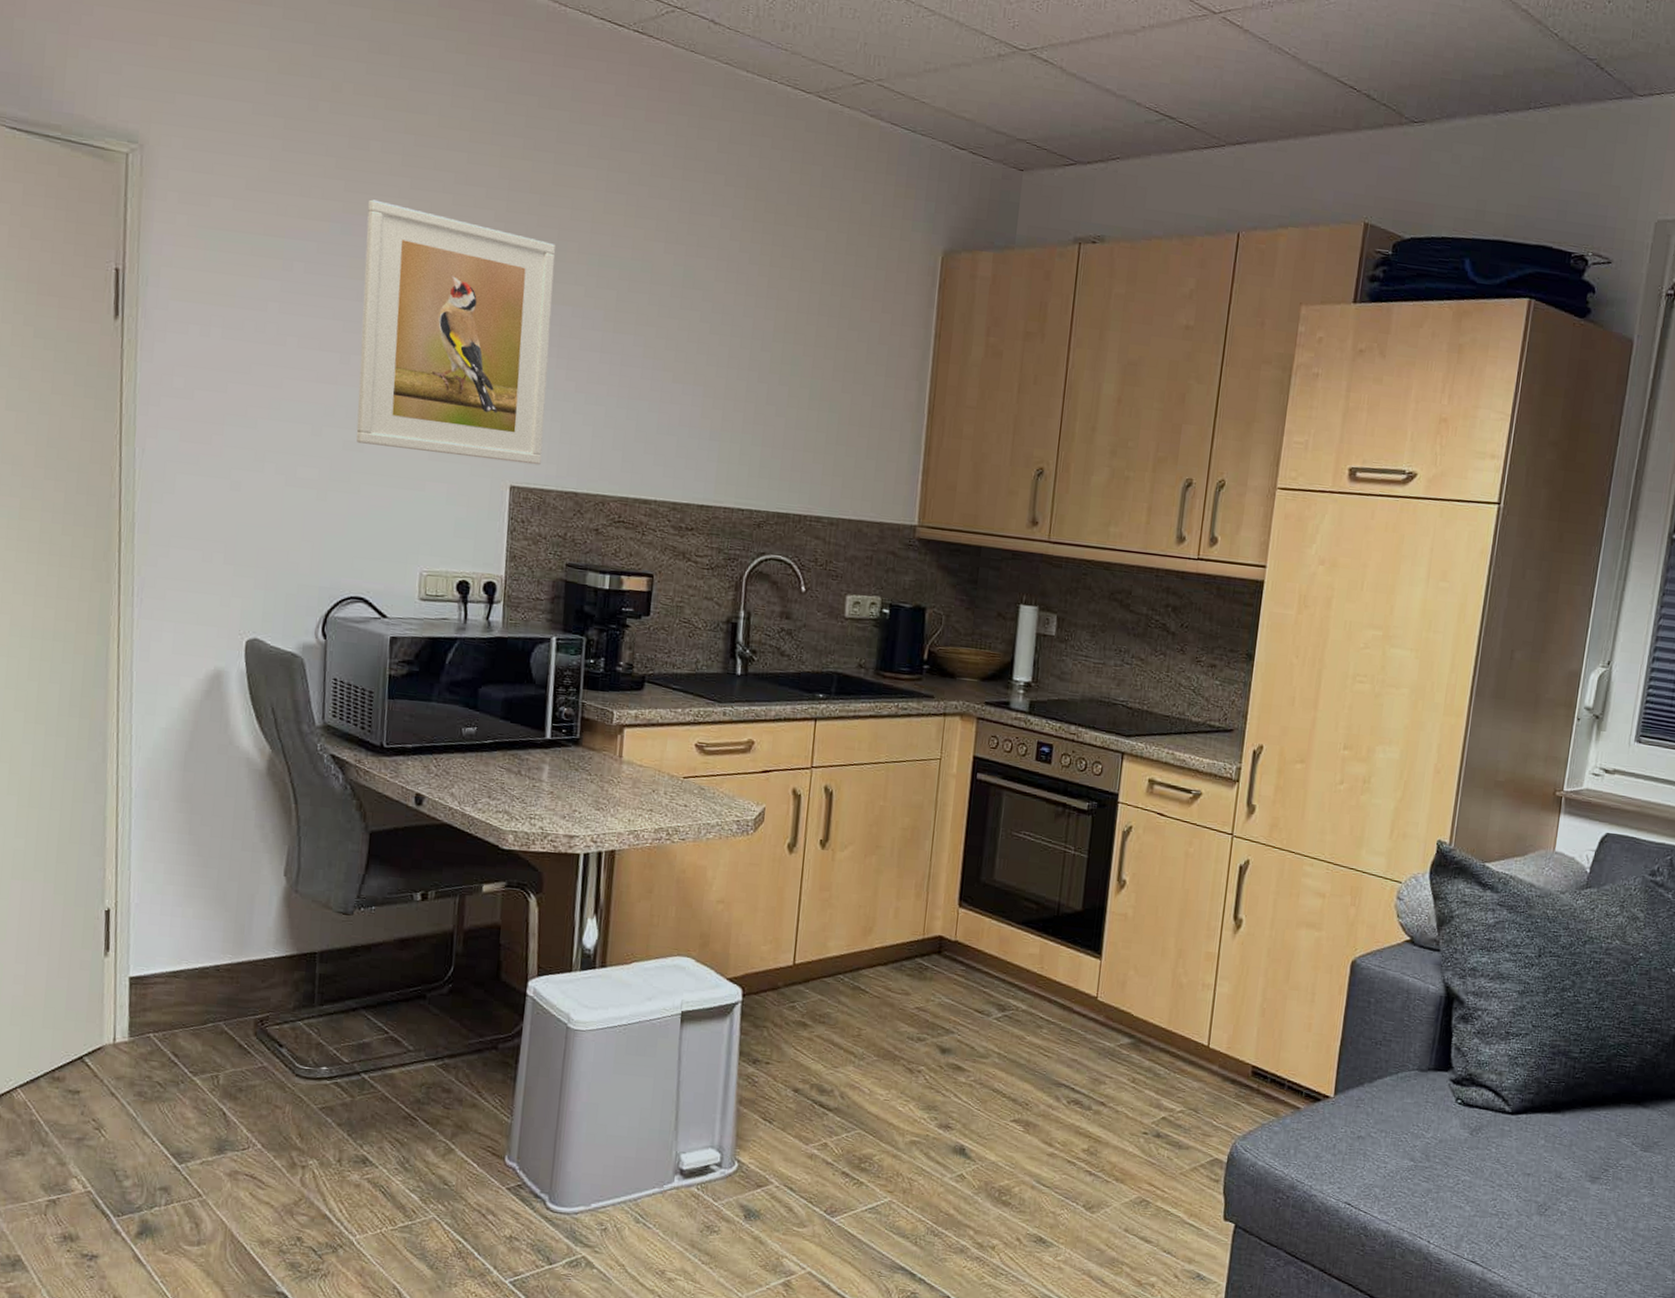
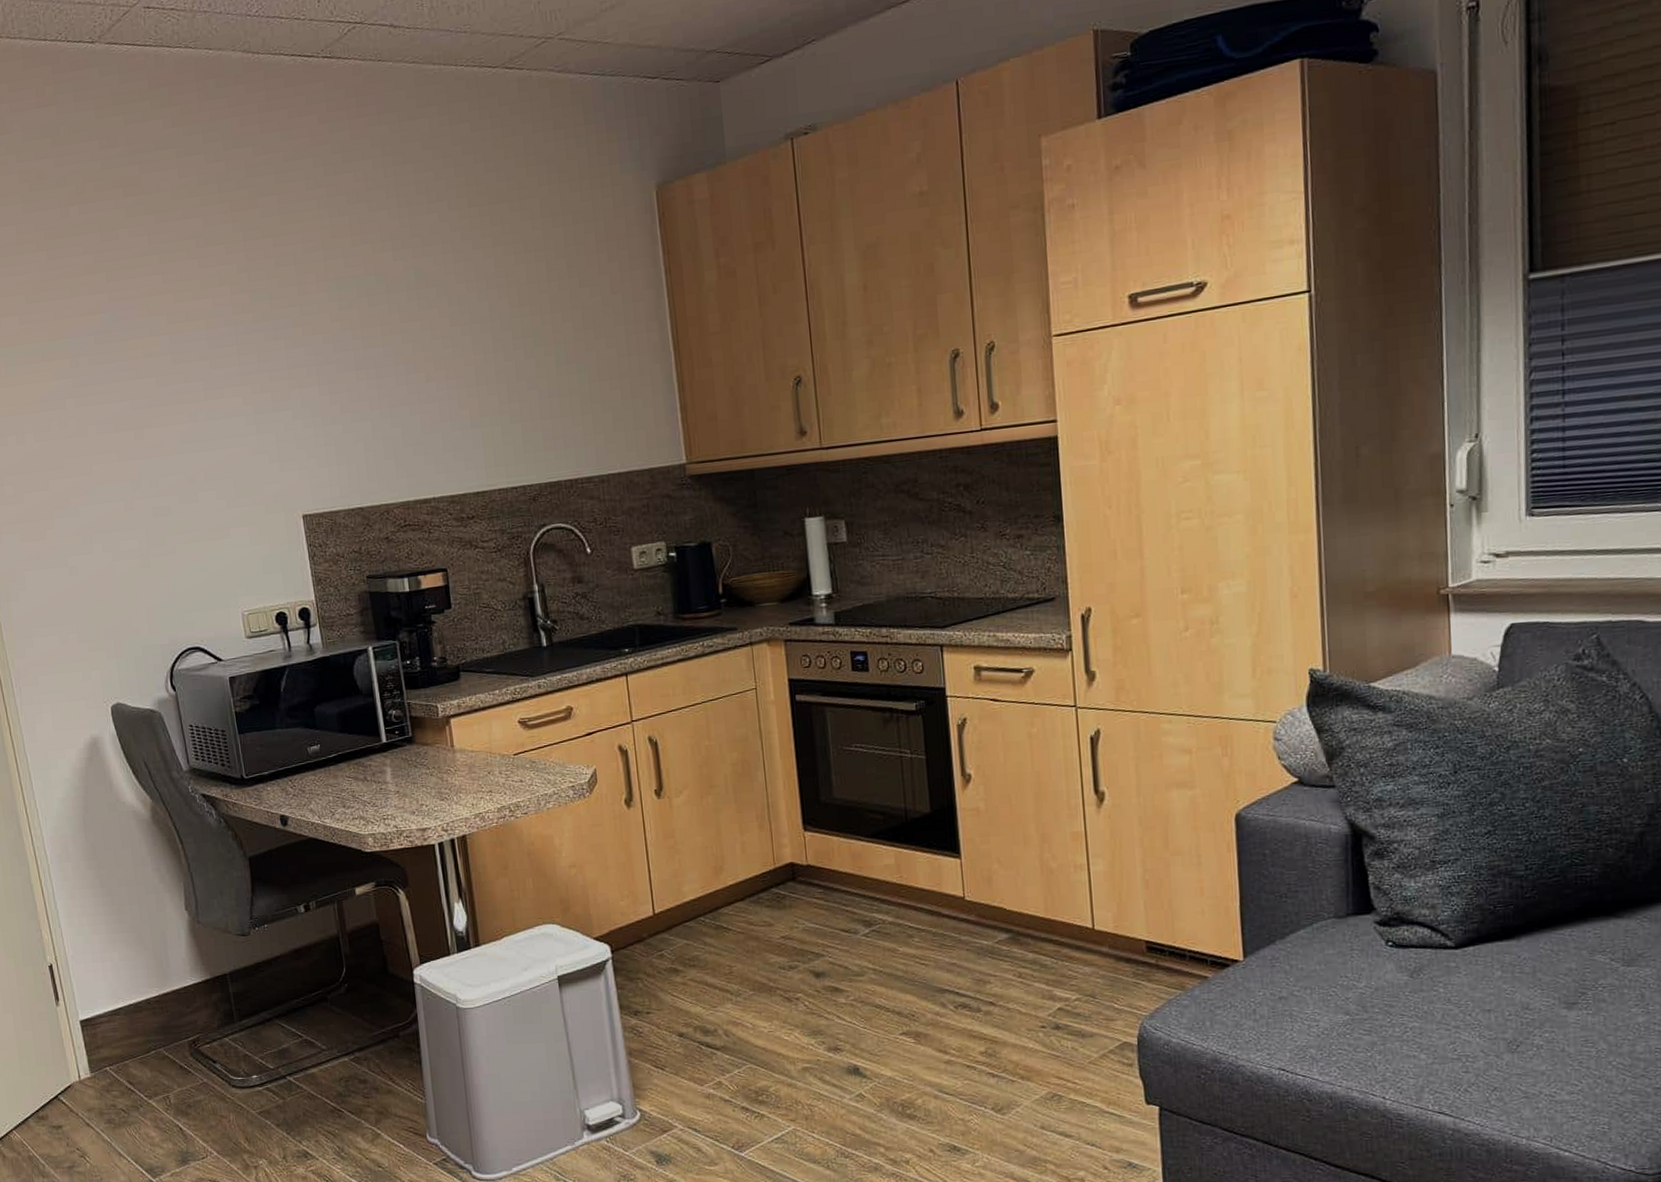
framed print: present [356,199,556,465] -> none [128,279,325,508]

